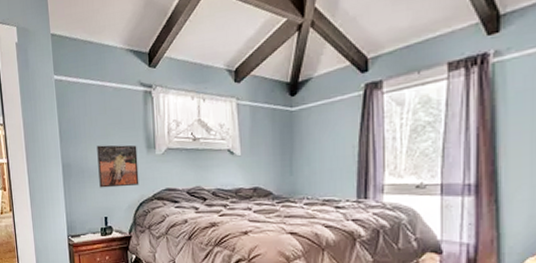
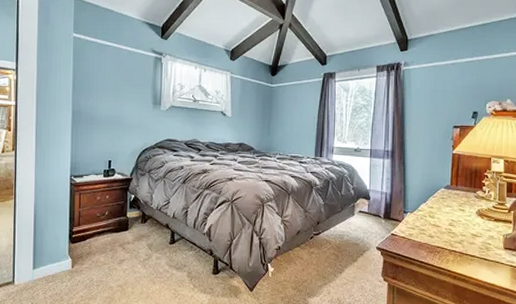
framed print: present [97,145,139,188] -> none [107,98,145,135]

